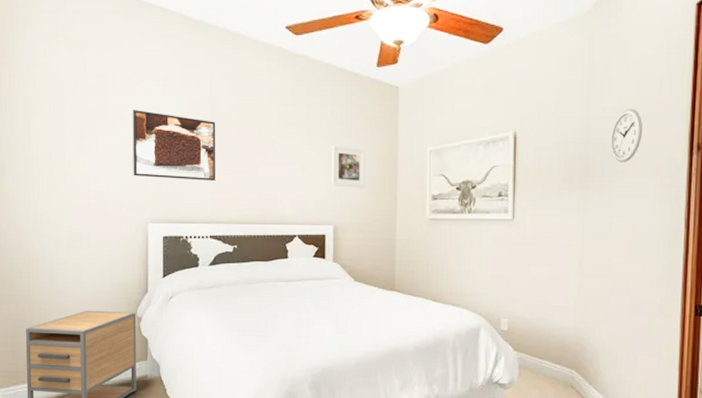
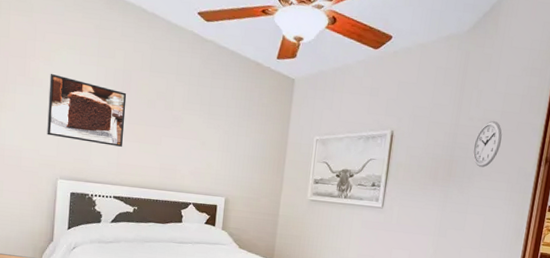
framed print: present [331,145,366,188] -> none [226,125,260,167]

